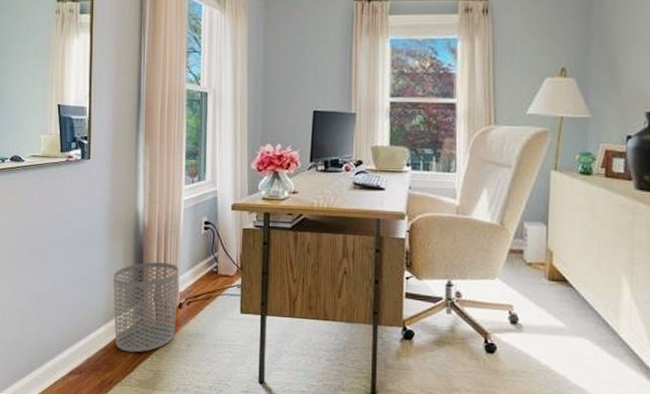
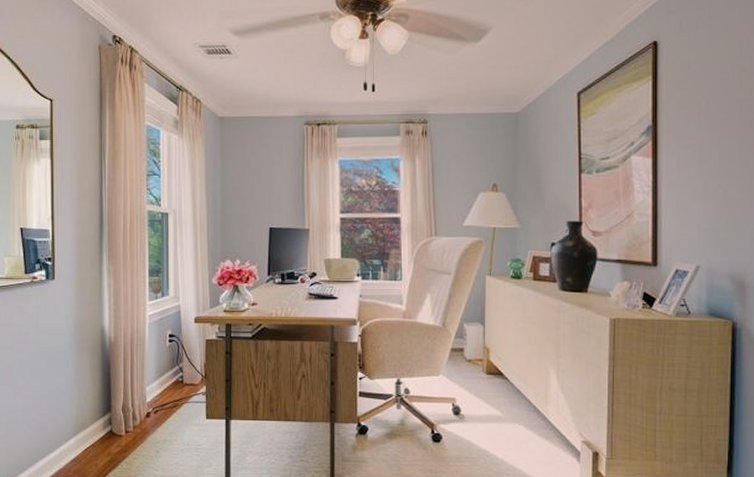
waste bin: present [113,262,179,353] -> none [81,375,146,461]

